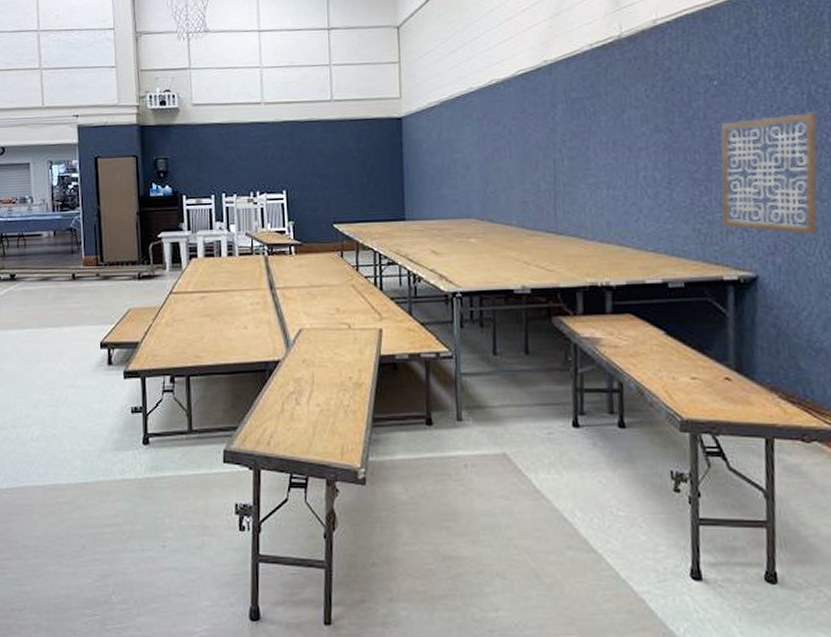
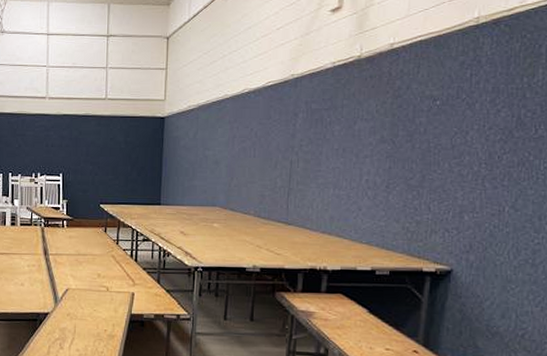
wall art: present [720,112,818,235] -> none [427,133,523,238]

